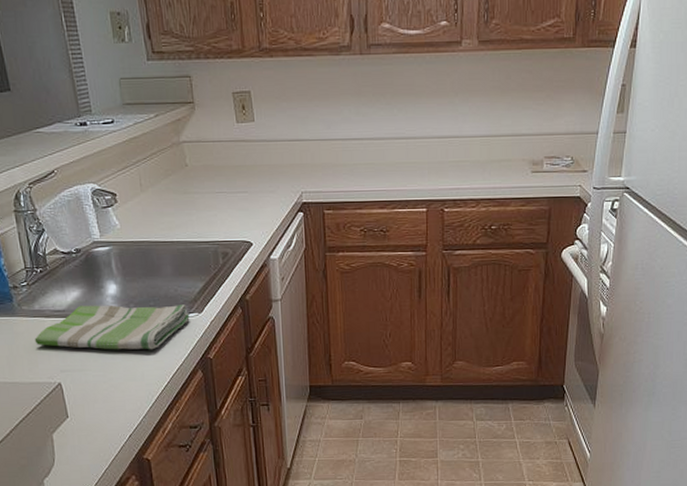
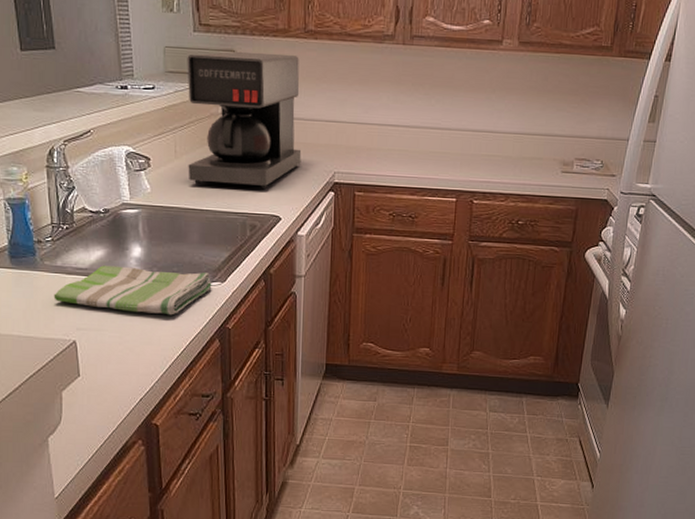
coffee maker: none [143,75,268,216] -> present [187,51,302,190]

